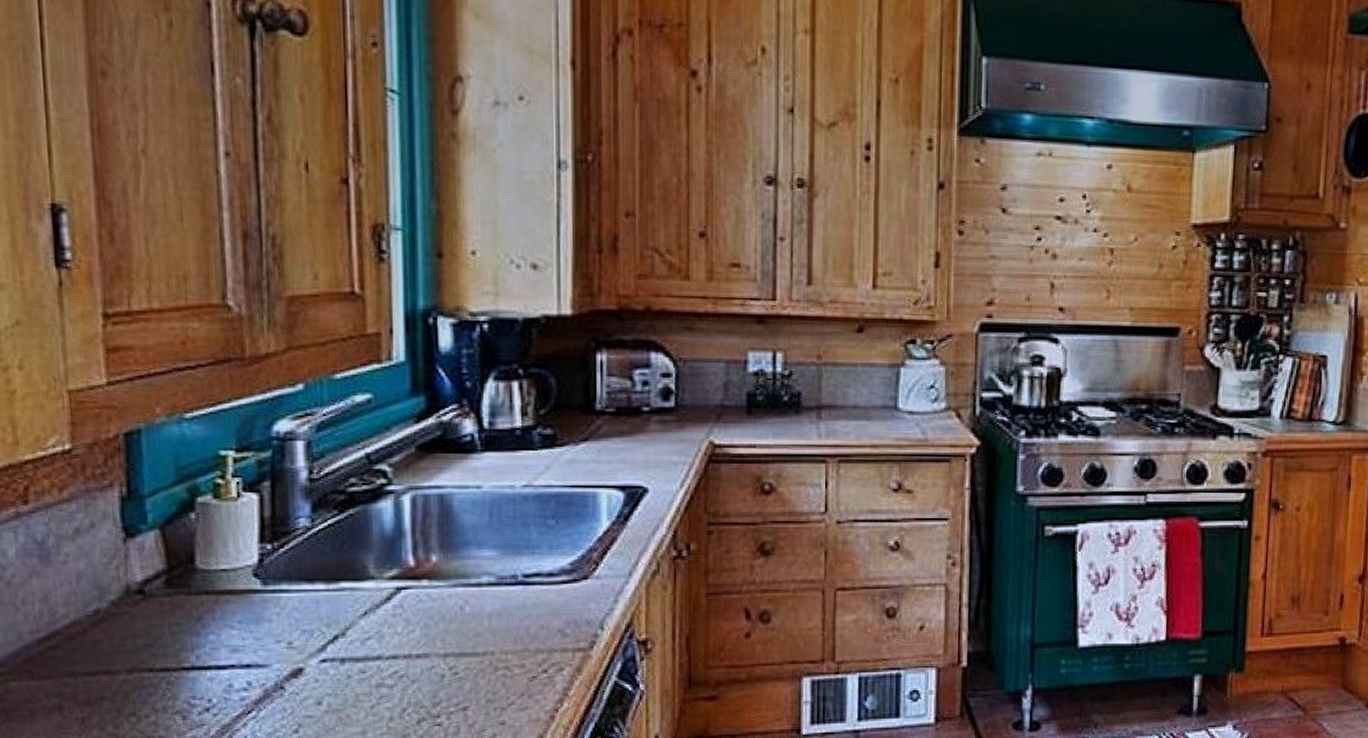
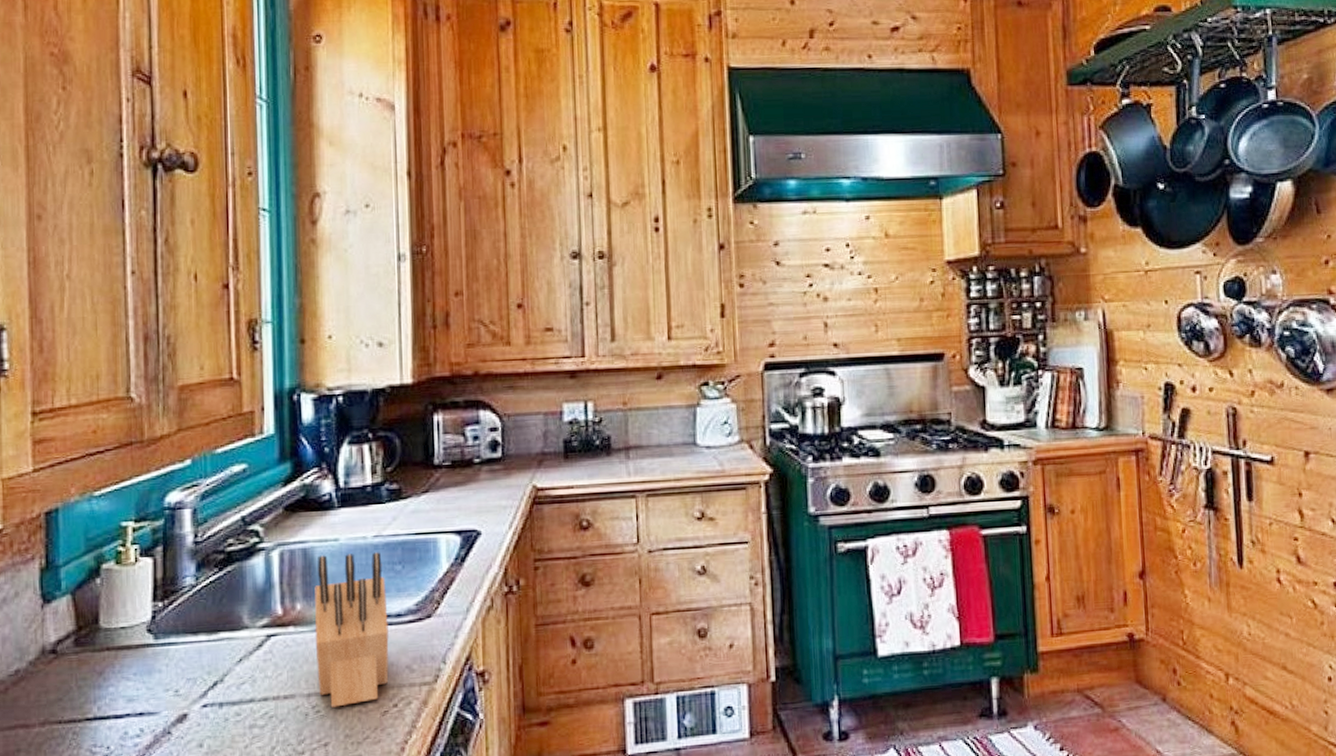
knife block: none [452,503,539,670] -> present [314,552,389,708]

